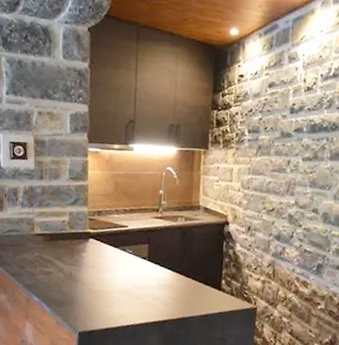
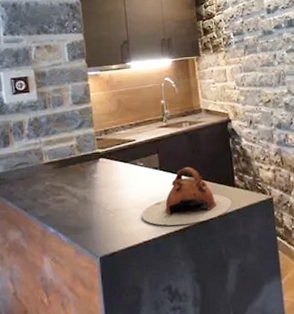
teapot: none [123,262,215,318] -> present [141,166,232,226]

